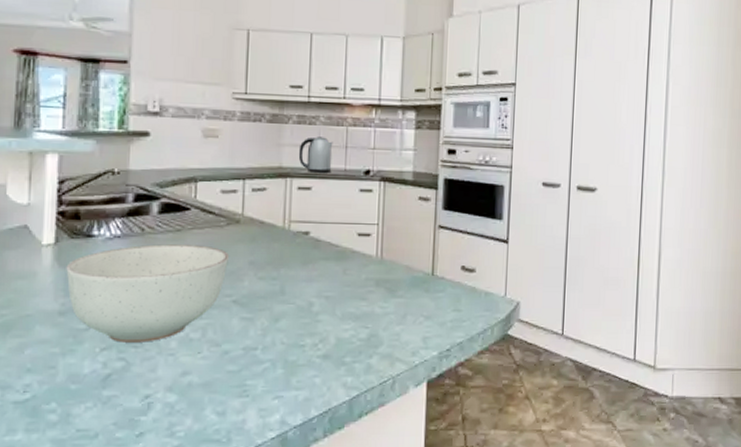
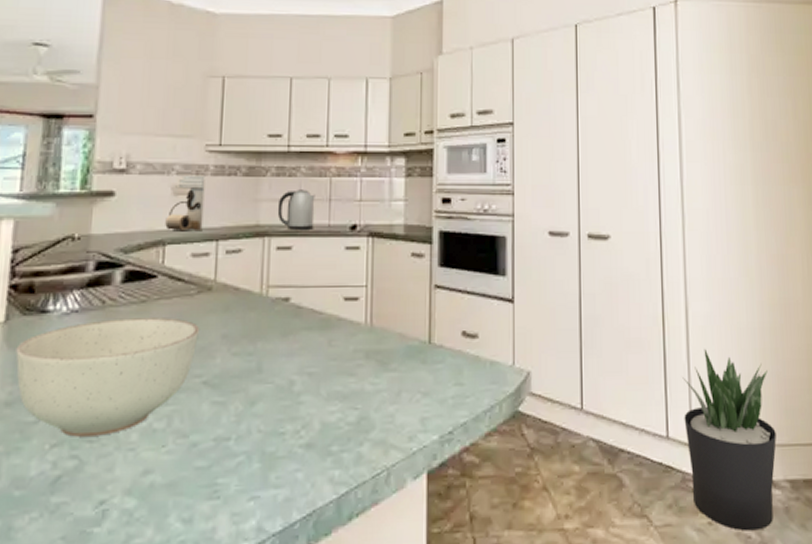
paper towel holder: none [197,119,233,171] -> present [165,175,206,232]
planter: none [649,289,728,437] -> present [682,349,777,531]

